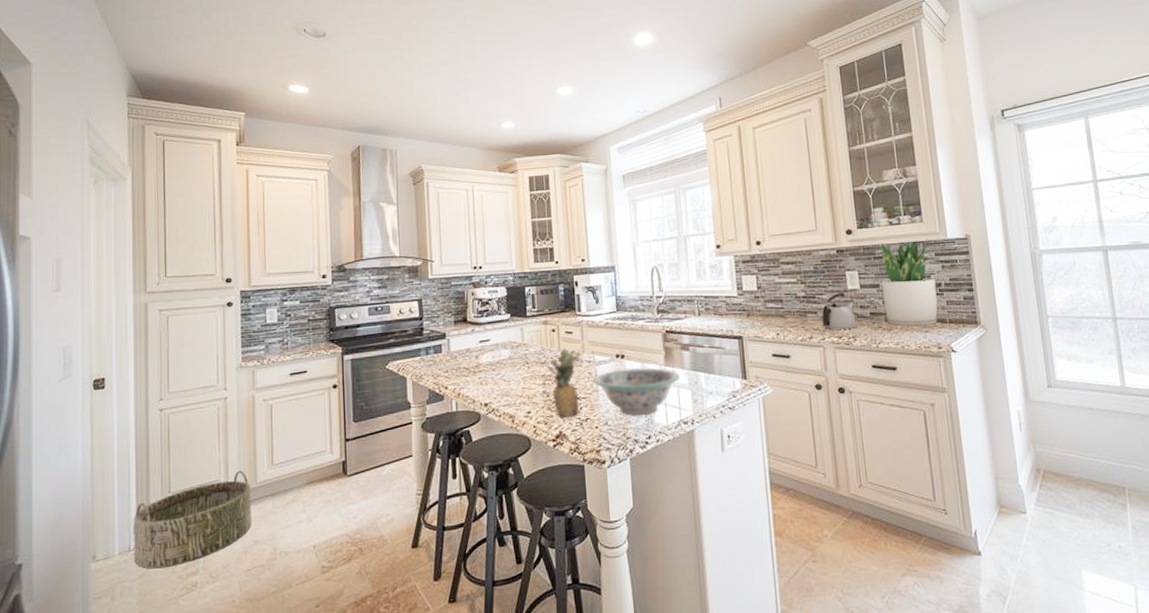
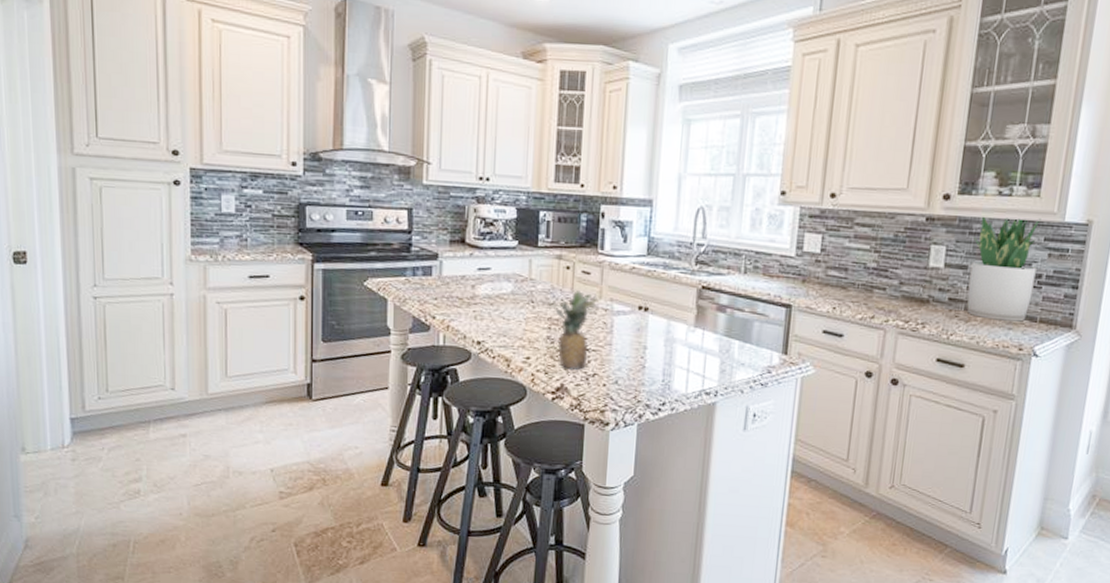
basket: present [134,470,251,569] -> none [67,377,201,470]
decorative bowl: present [593,367,681,416] -> none [608,323,711,380]
kettle: present [822,293,857,331] -> none [889,269,933,314]

